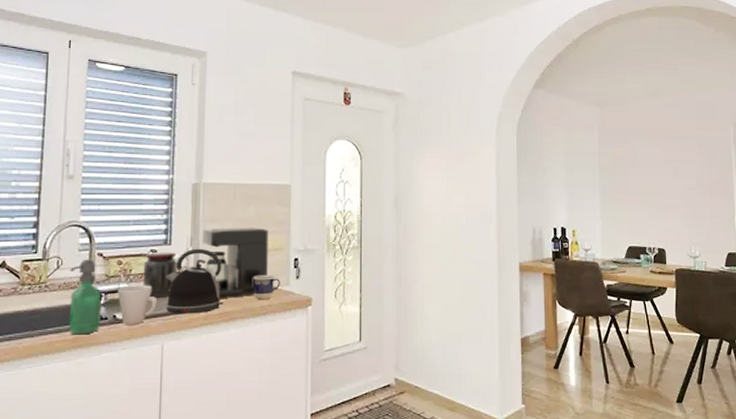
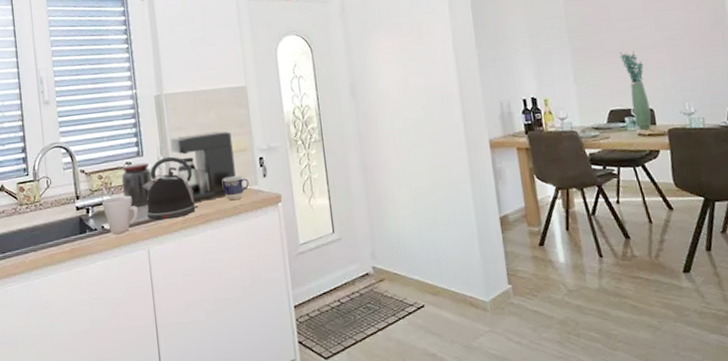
soap dispenser: present [68,259,102,336] -> none [58,176,92,248]
vase: none [641,195,663,268] -> present [619,51,652,131]

